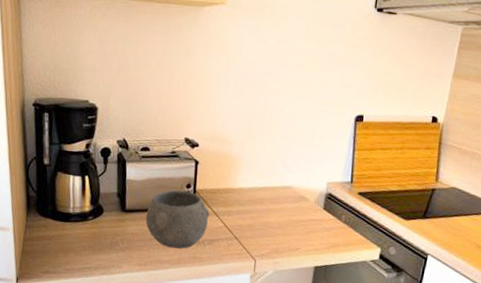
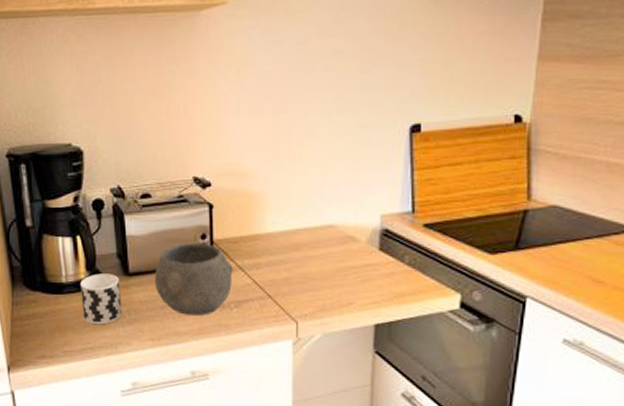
cup: none [84,208,117,250] -> present [80,274,123,325]

